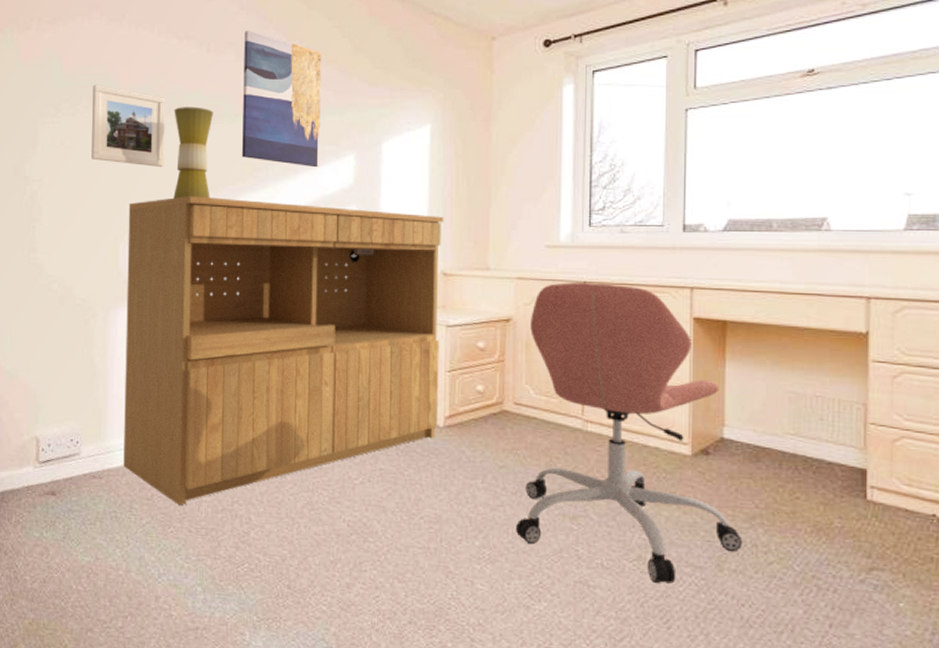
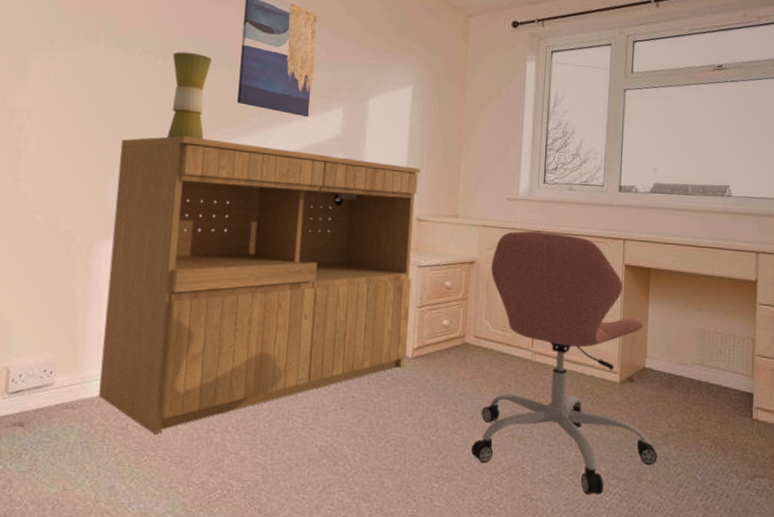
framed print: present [91,84,166,167] -> none [85,23,165,107]

